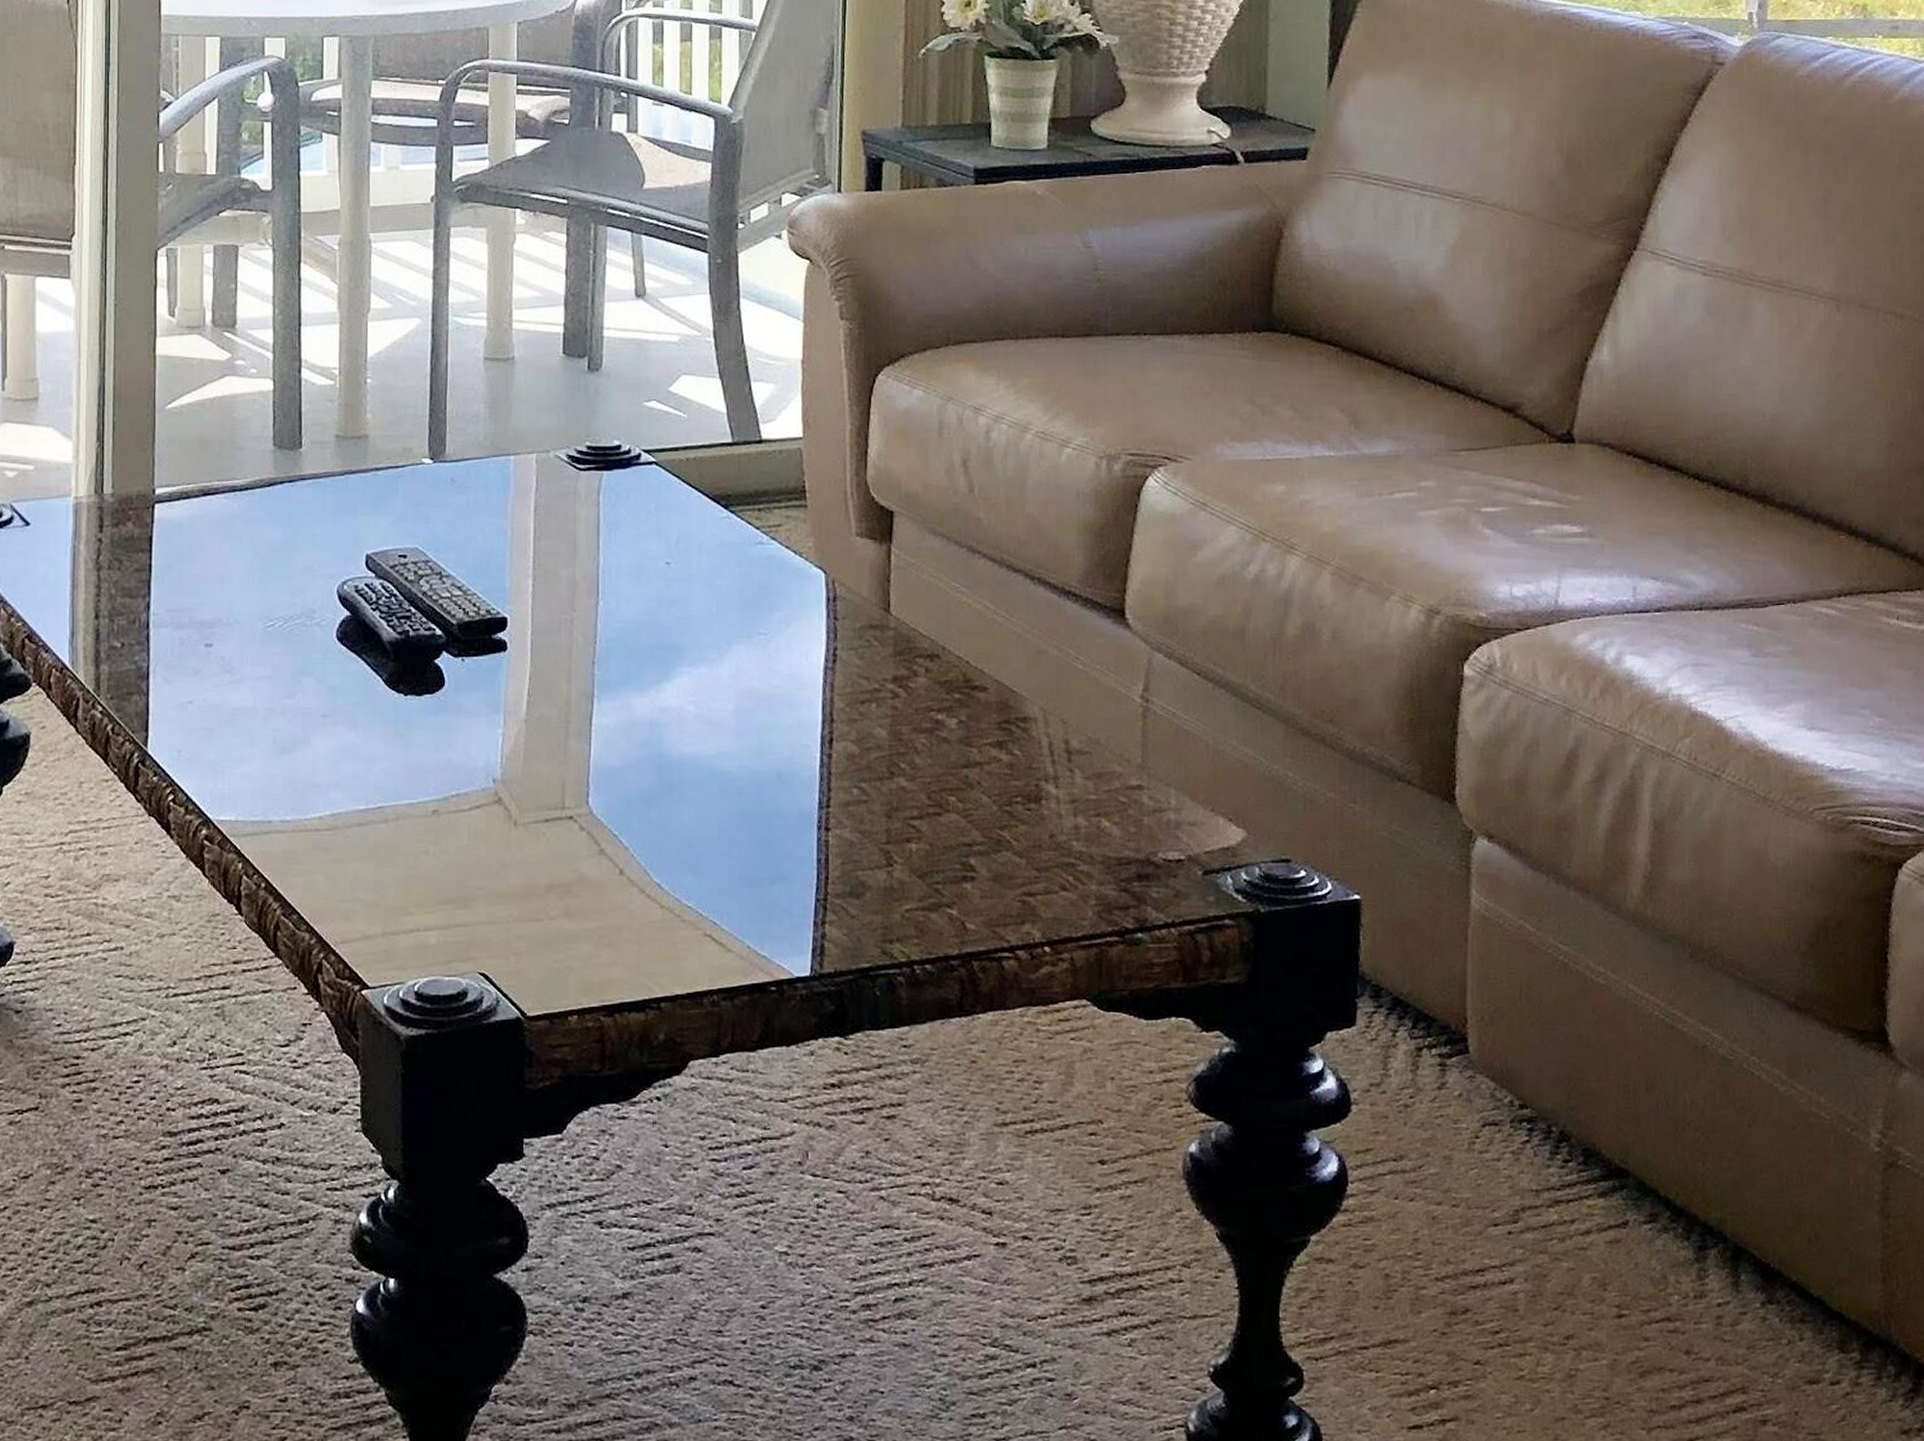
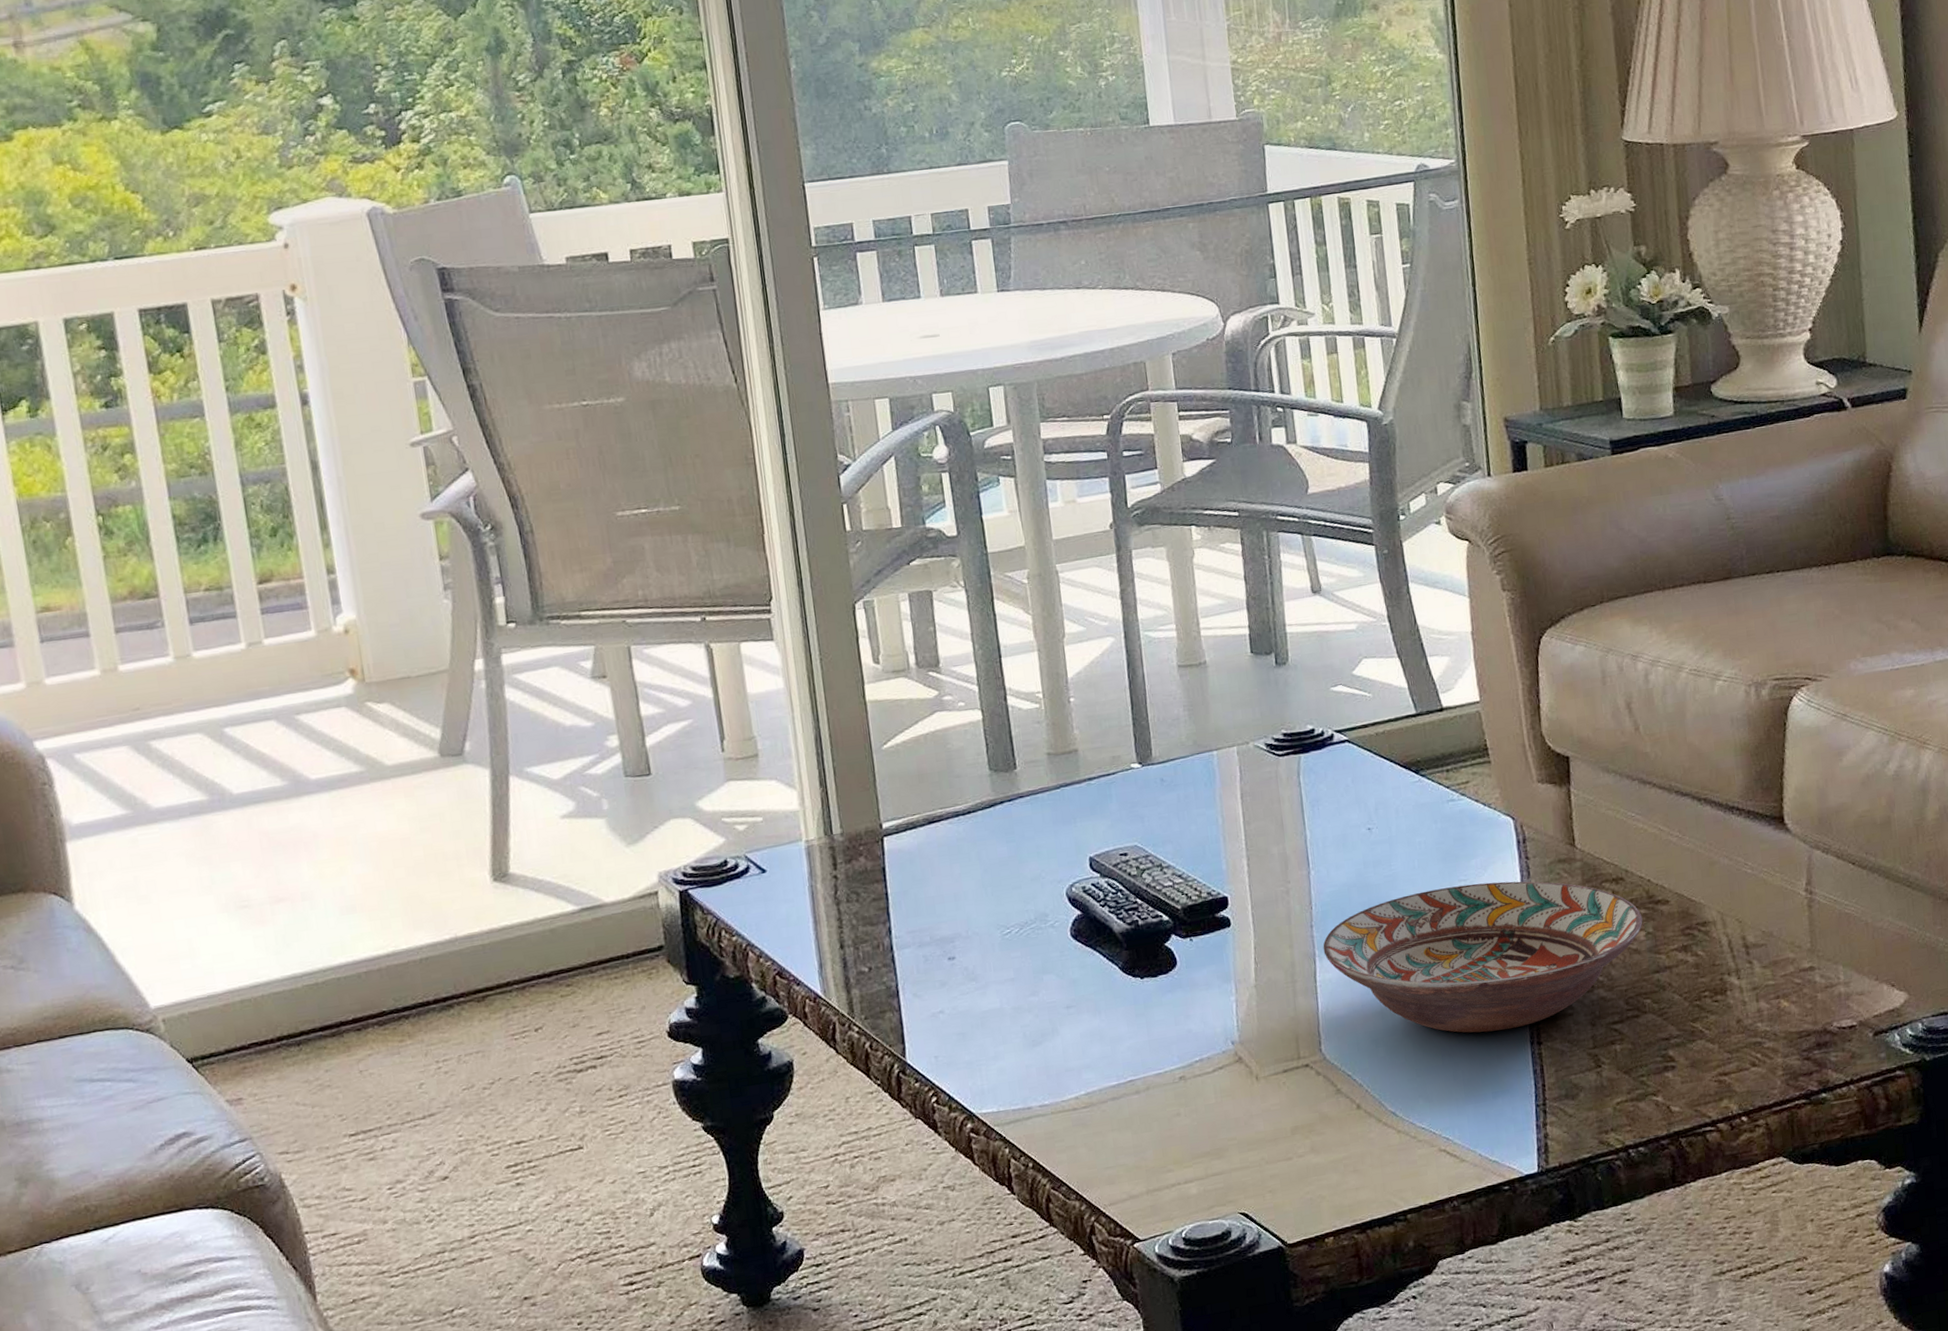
decorative bowl: none [603,639,956,809] -> present [1323,881,1643,1033]

